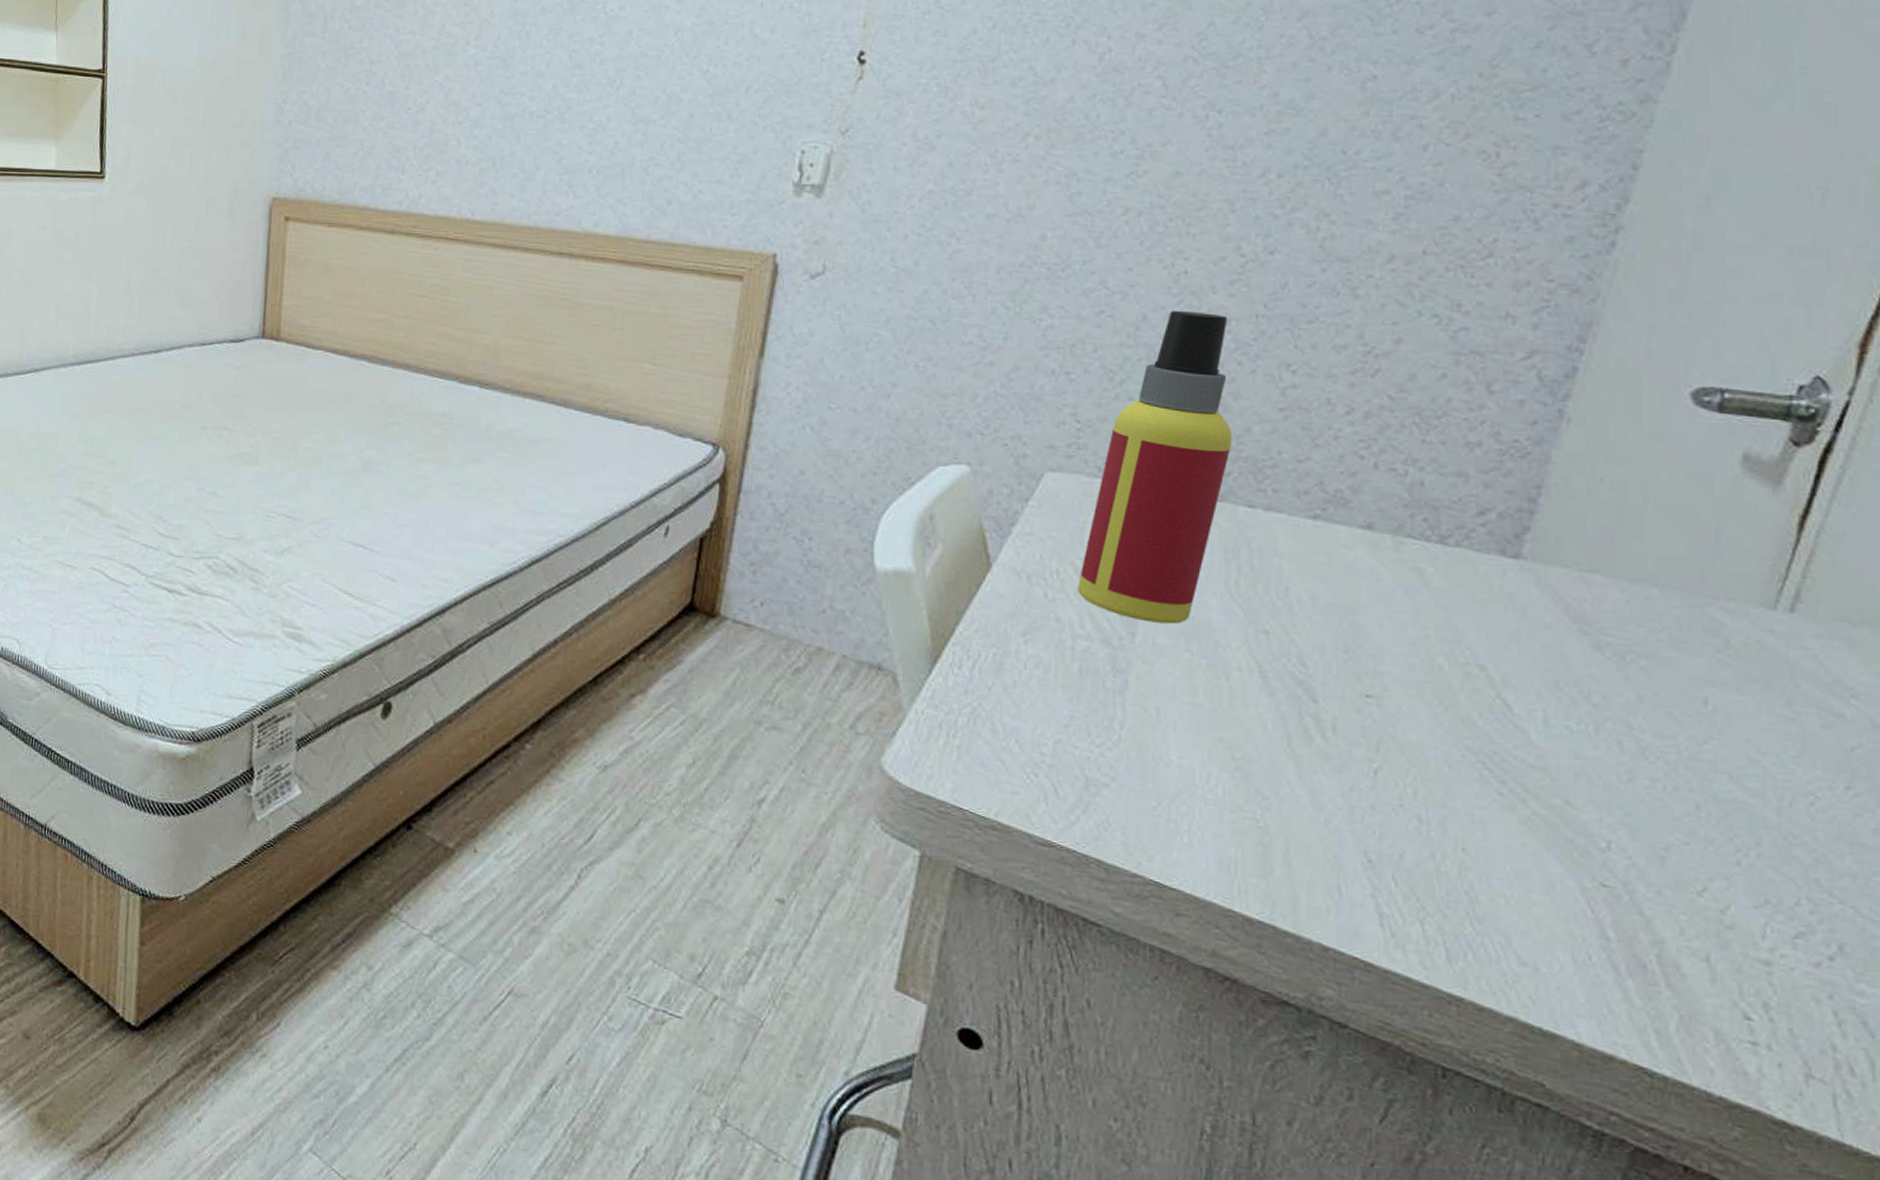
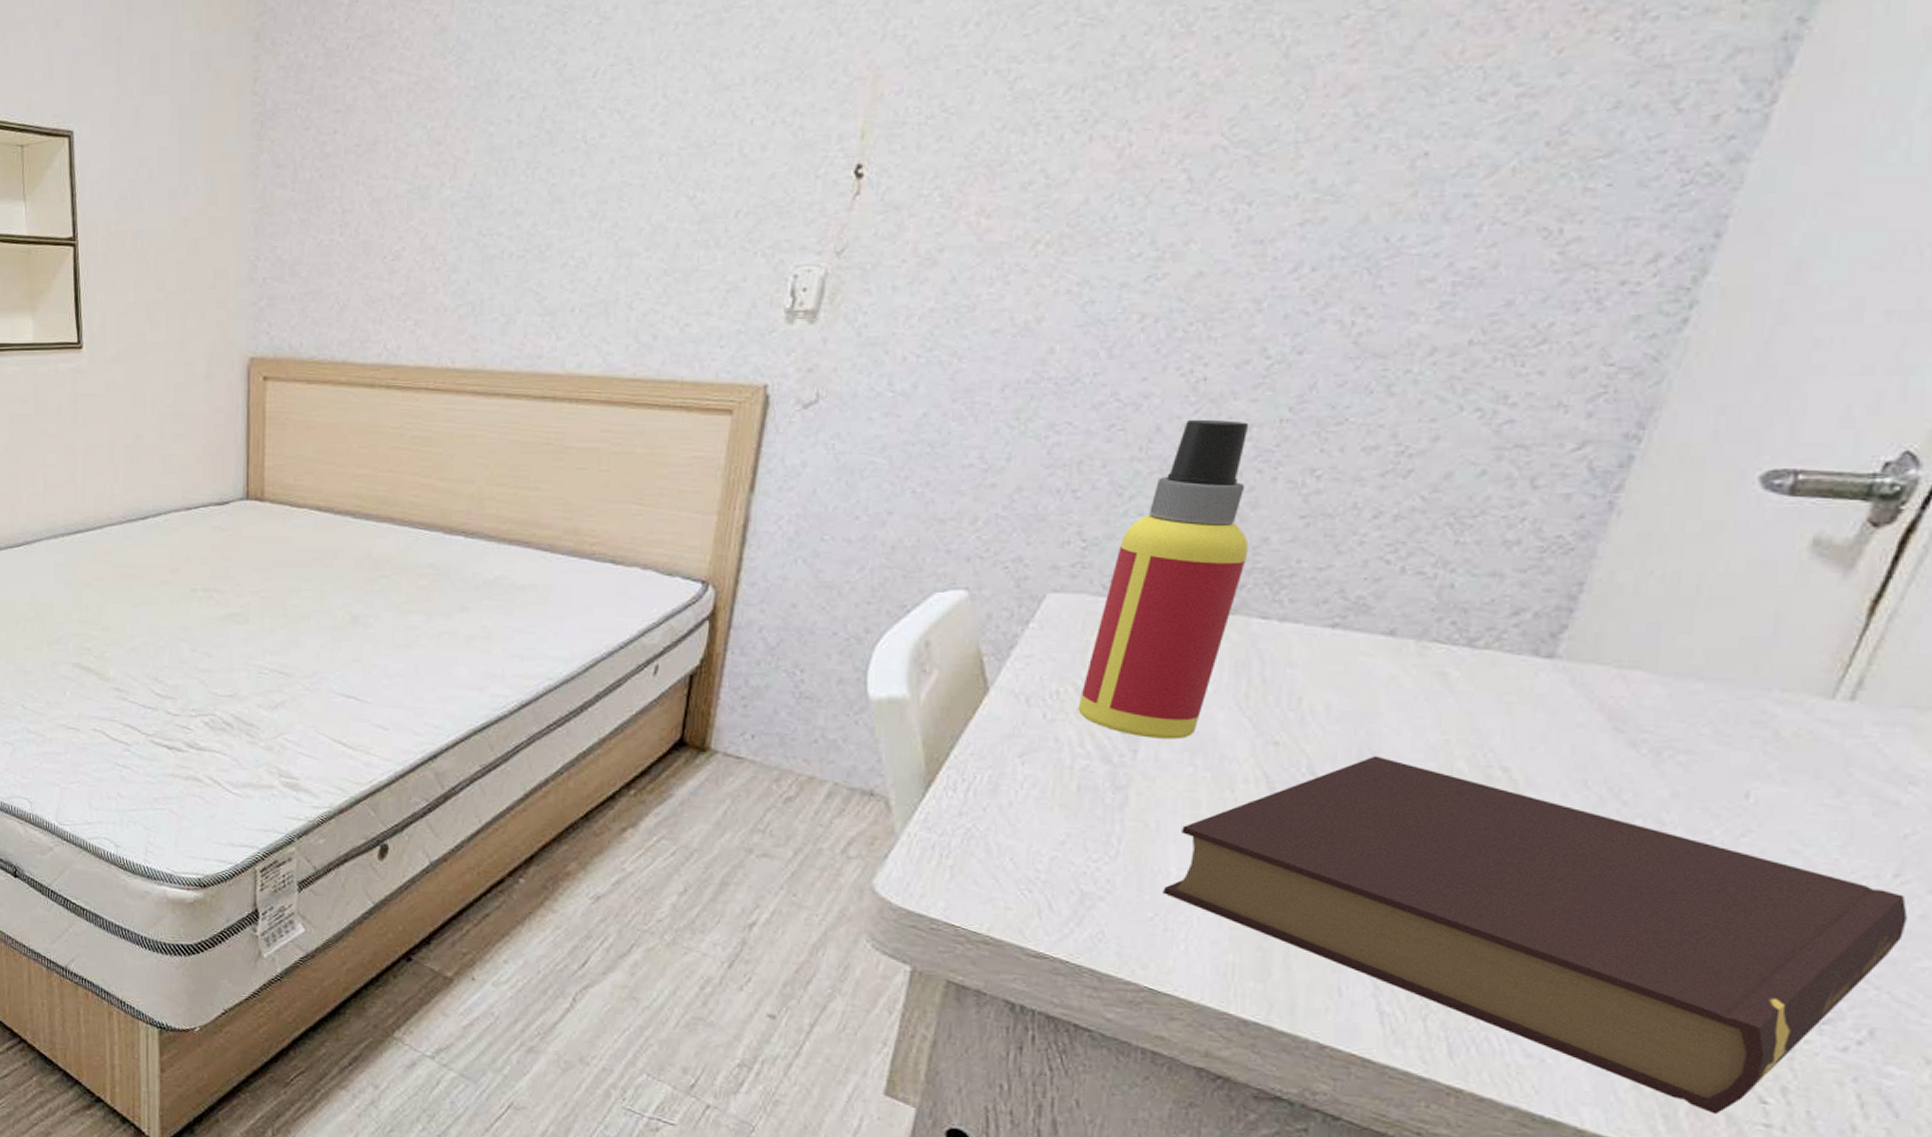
book: none [1165,648,1862,1031] -> present [1163,755,1908,1115]

